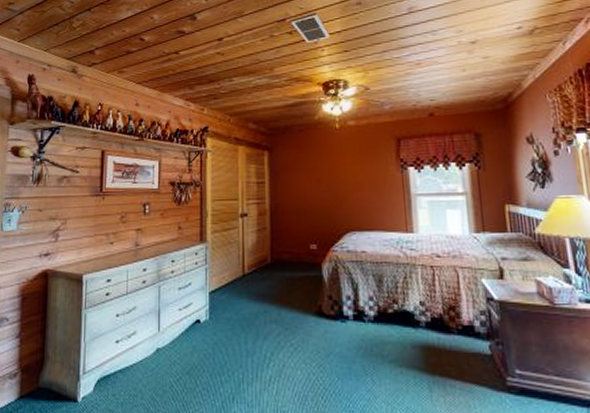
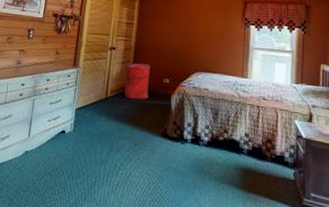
laundry hamper: none [261,228,295,273] -> present [124,63,150,100]

